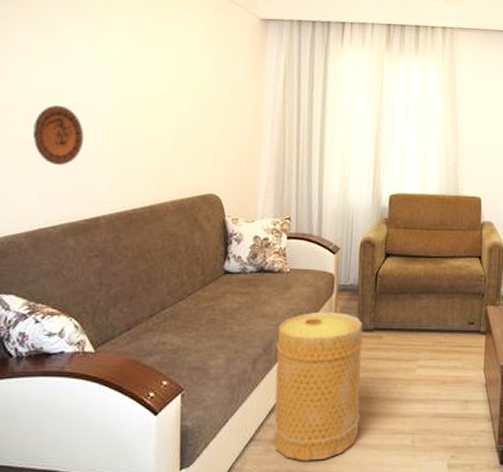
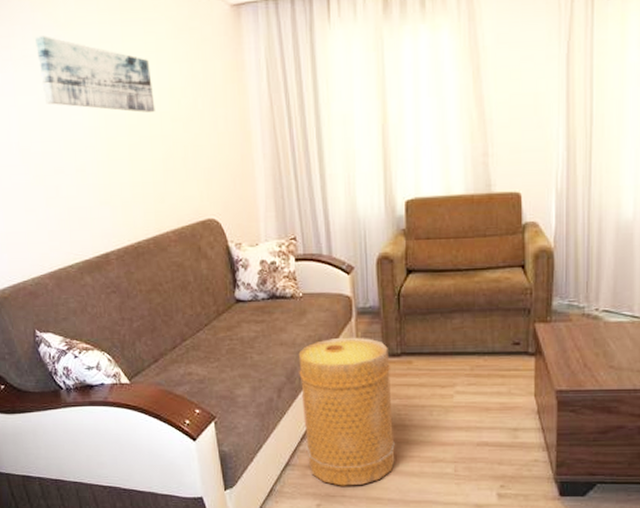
decorative plate: present [32,105,84,165] -> none [31,140,79,204]
wall art: none [63,12,177,94] -> present [35,35,155,113]

